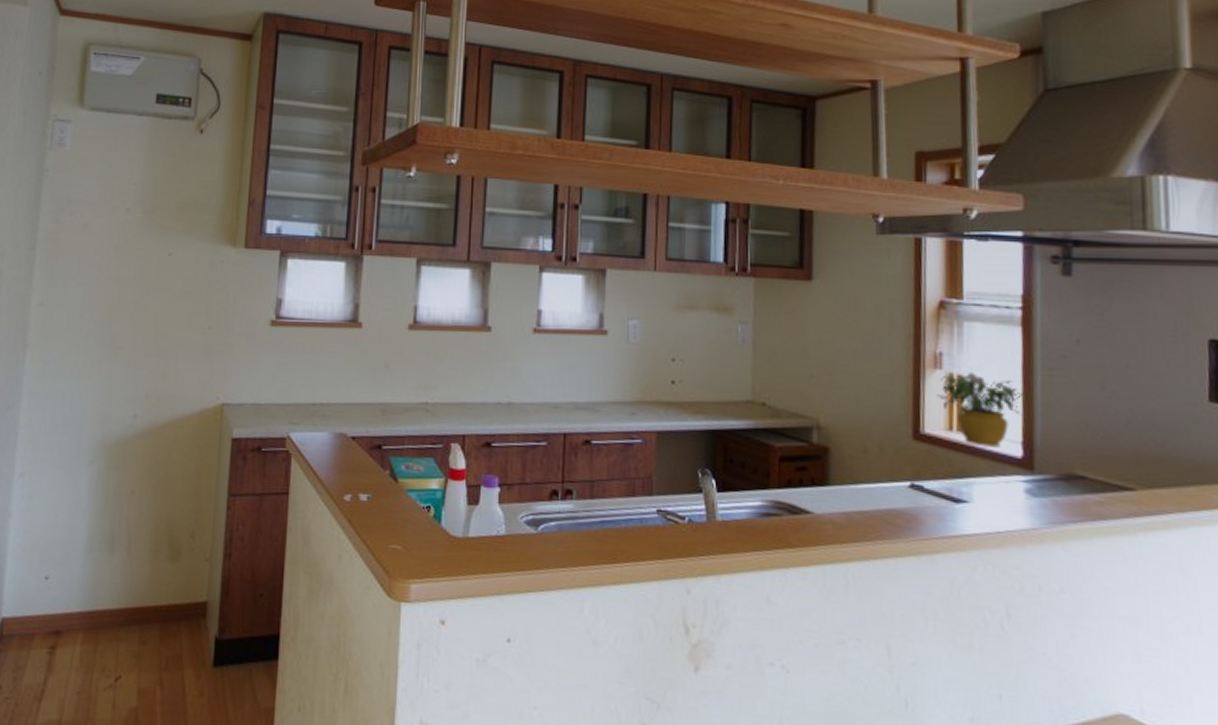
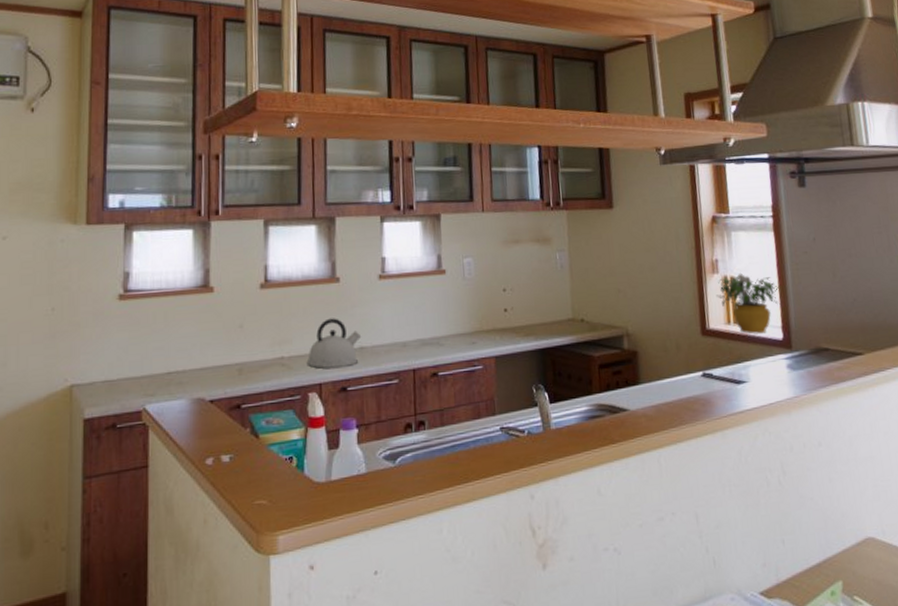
kettle: none [451,368,511,422] -> present [306,318,362,369]

